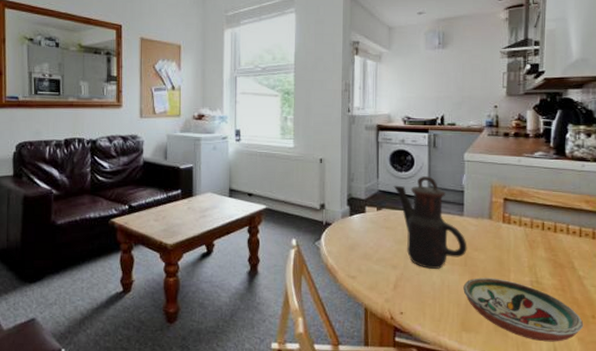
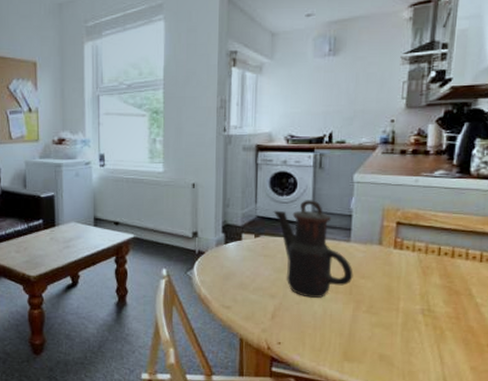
decorative bowl: present [463,277,584,342] -> none [347,306,478,371]

